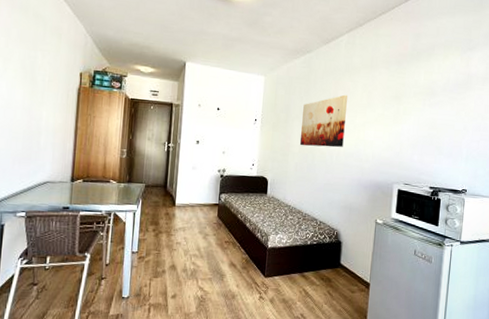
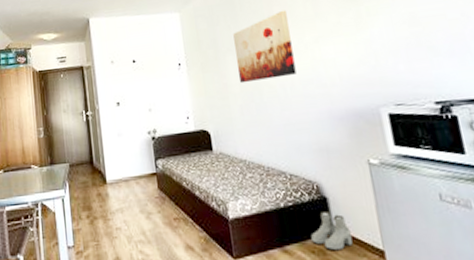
boots: none [323,252,351,280] -> present [311,212,353,251]

